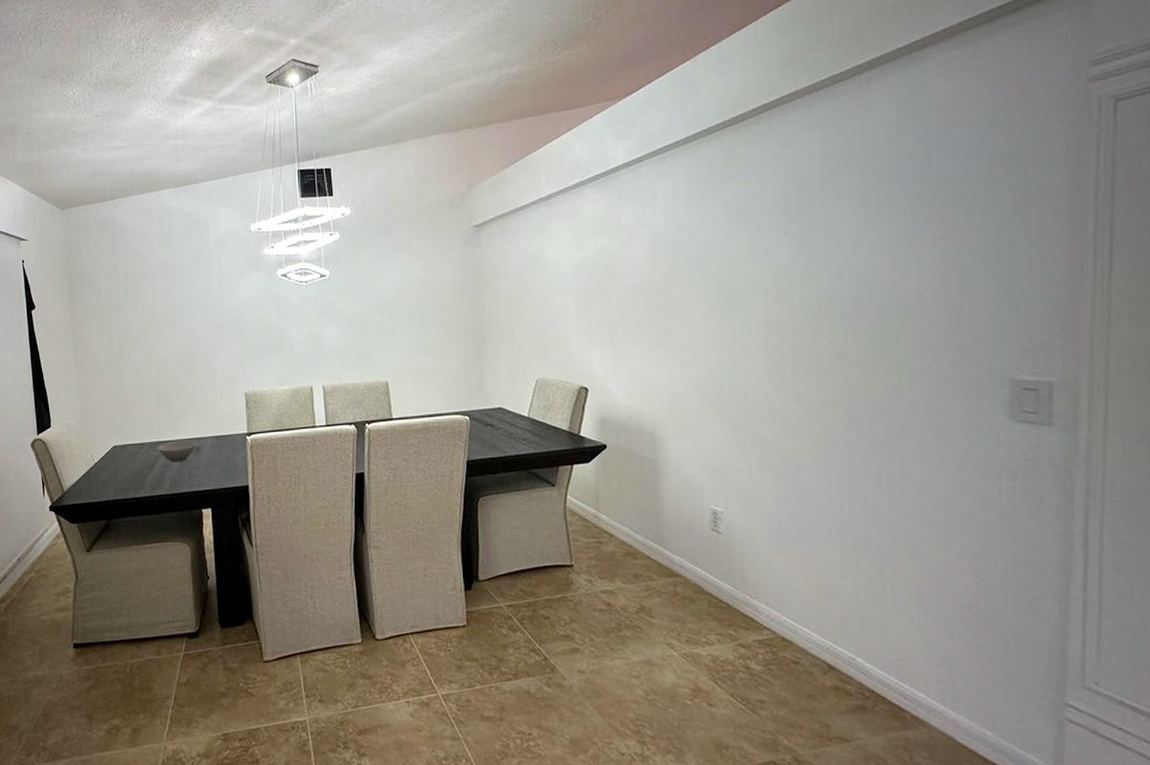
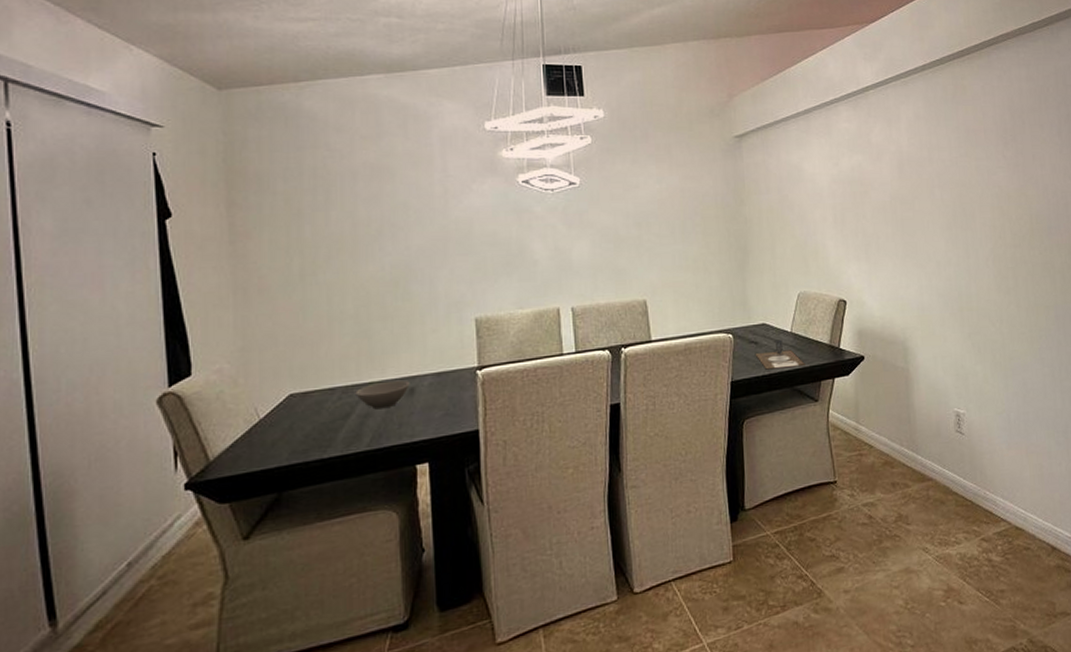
place setting: none [491,423,543,452] -> present [755,339,805,370]

